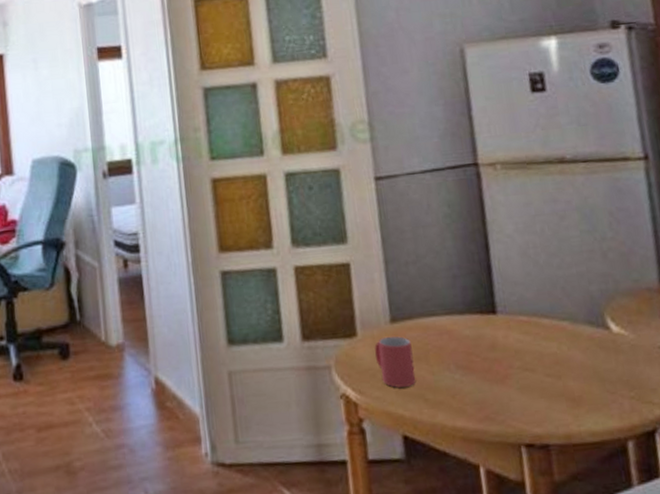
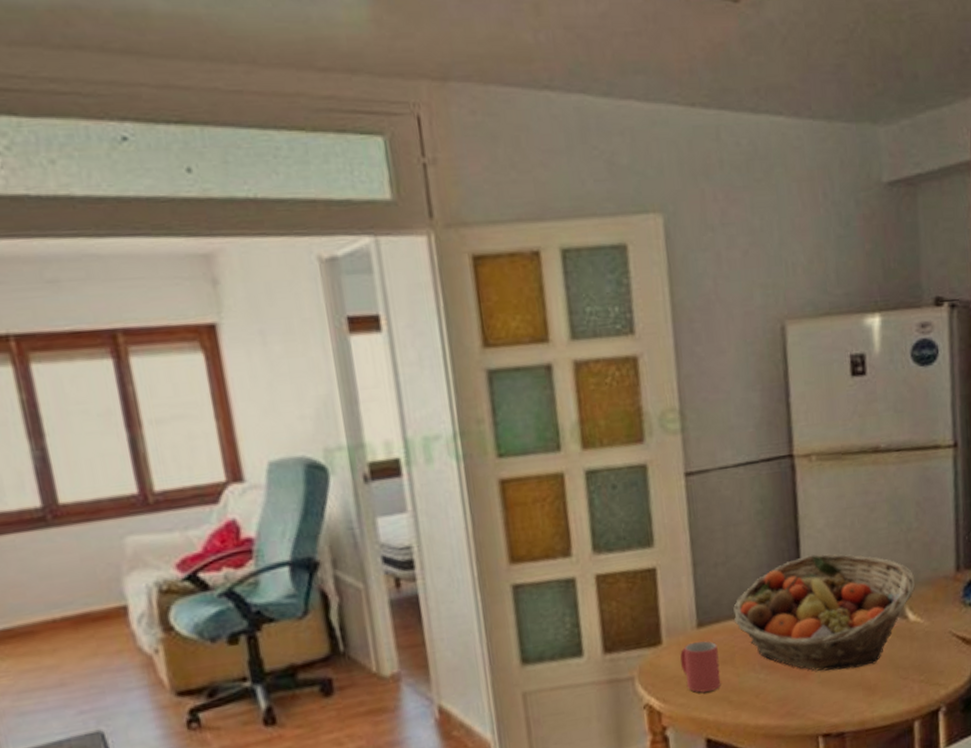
fruit basket: none [425,258,615,378] -> present [733,554,915,671]

